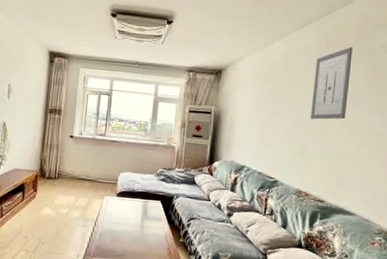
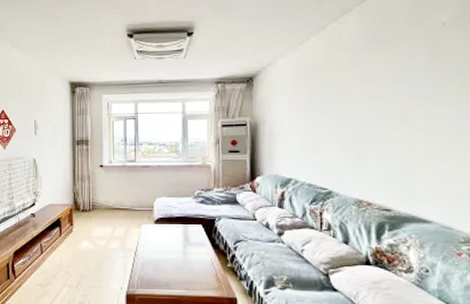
wall art: present [311,47,353,120] -> none [362,30,407,118]

